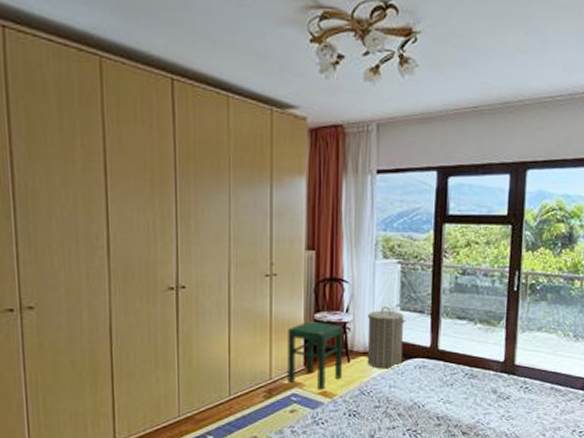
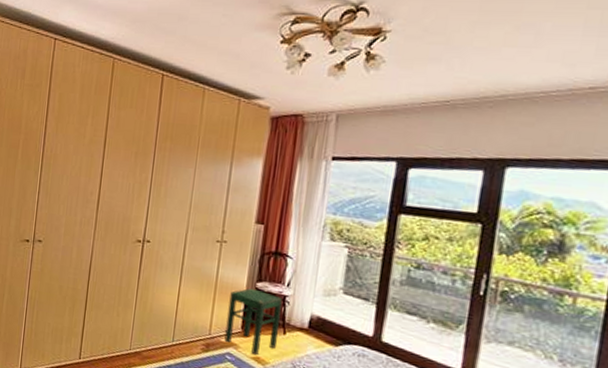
laundry hamper: present [367,305,406,369] -> none [303,286,348,351]

